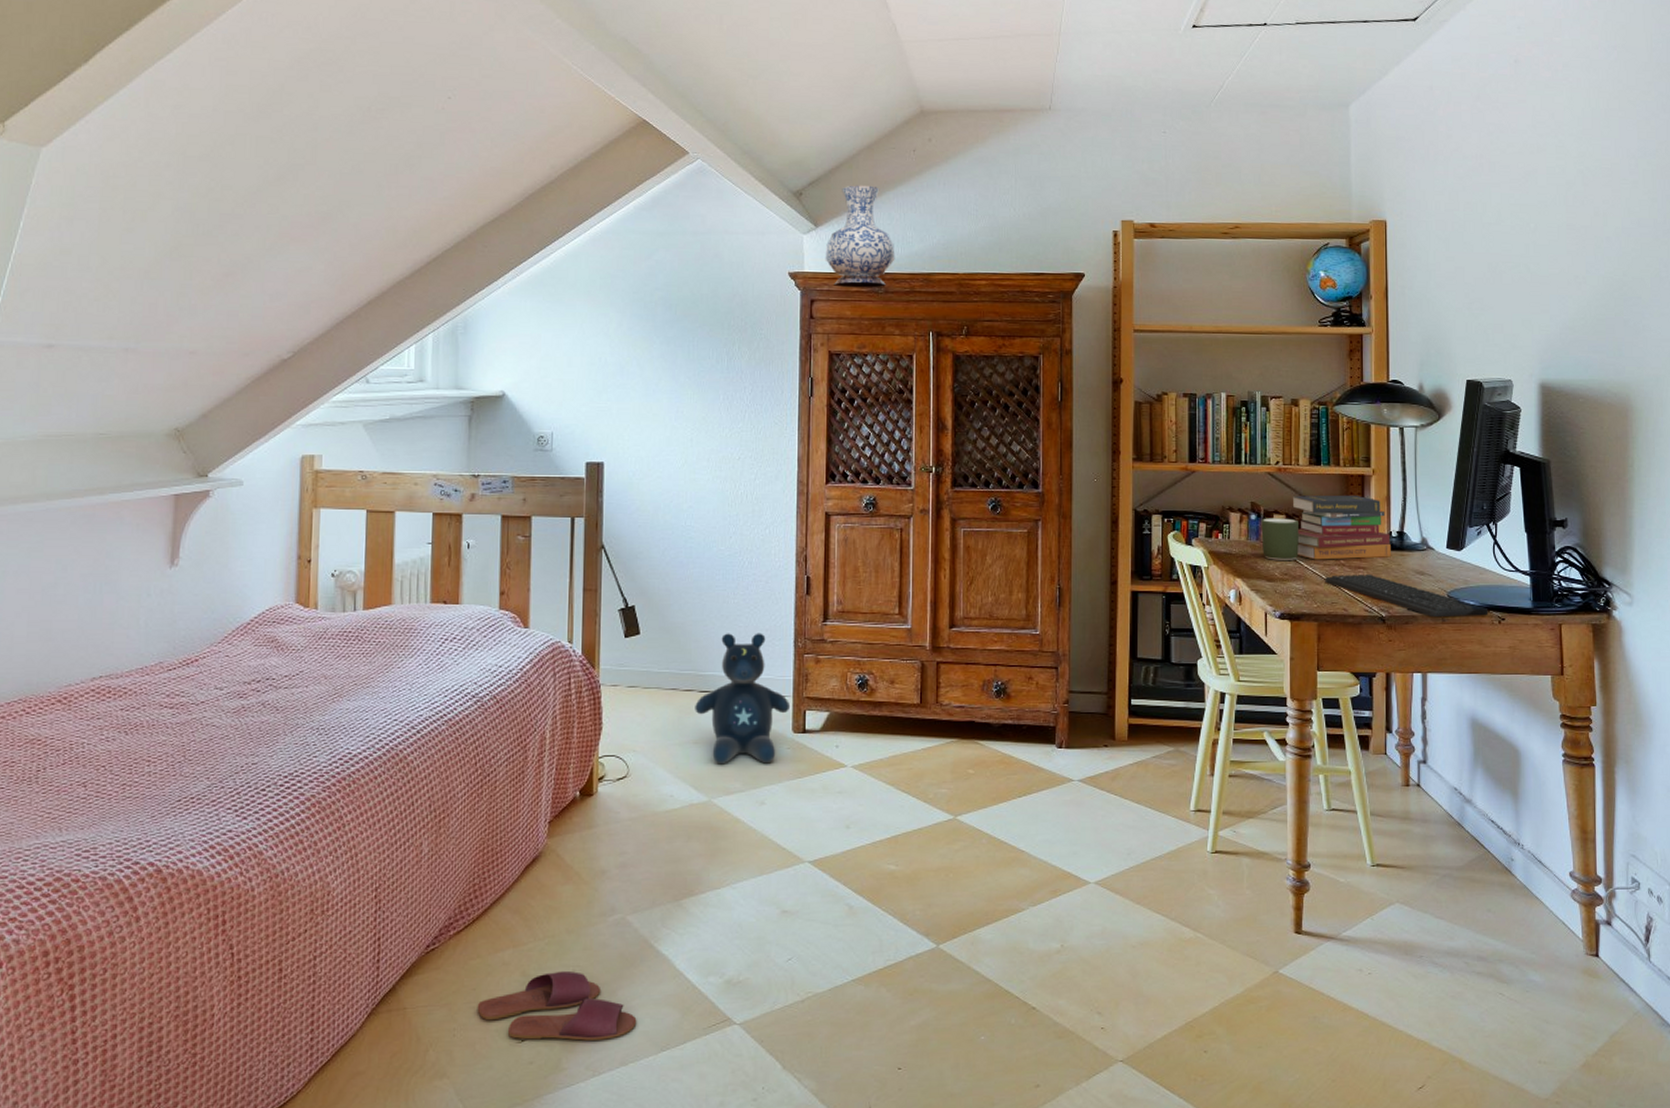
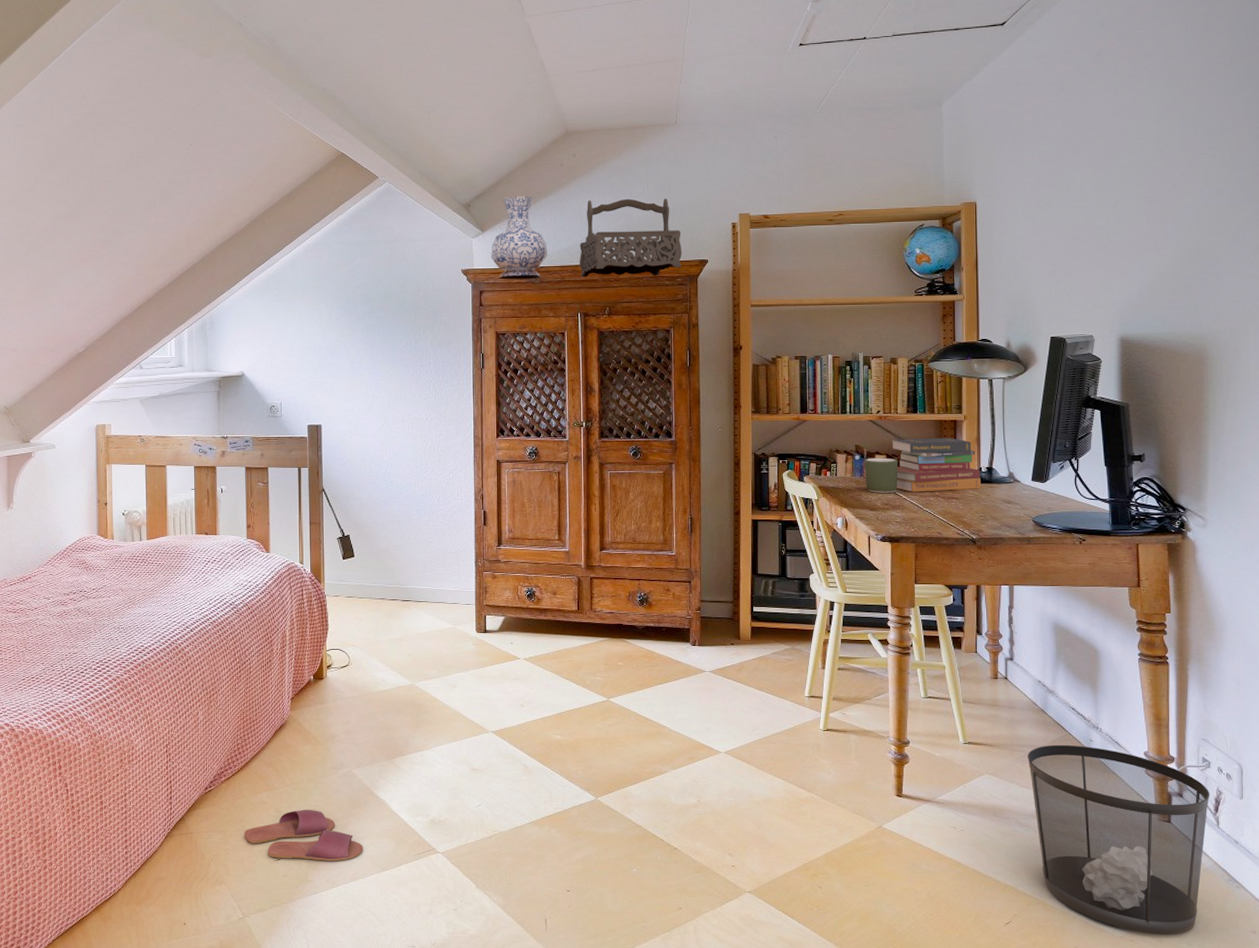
stuffed bear: present [695,633,791,765] -> none [399,555,474,657]
decorative basket: none [932,195,1055,290] -> present [579,198,683,278]
computer keyboard: present [1325,575,1489,618] -> none [921,504,1070,539]
waste bin: none [1442,864,1641,1095] -> present [1027,744,1211,935]

